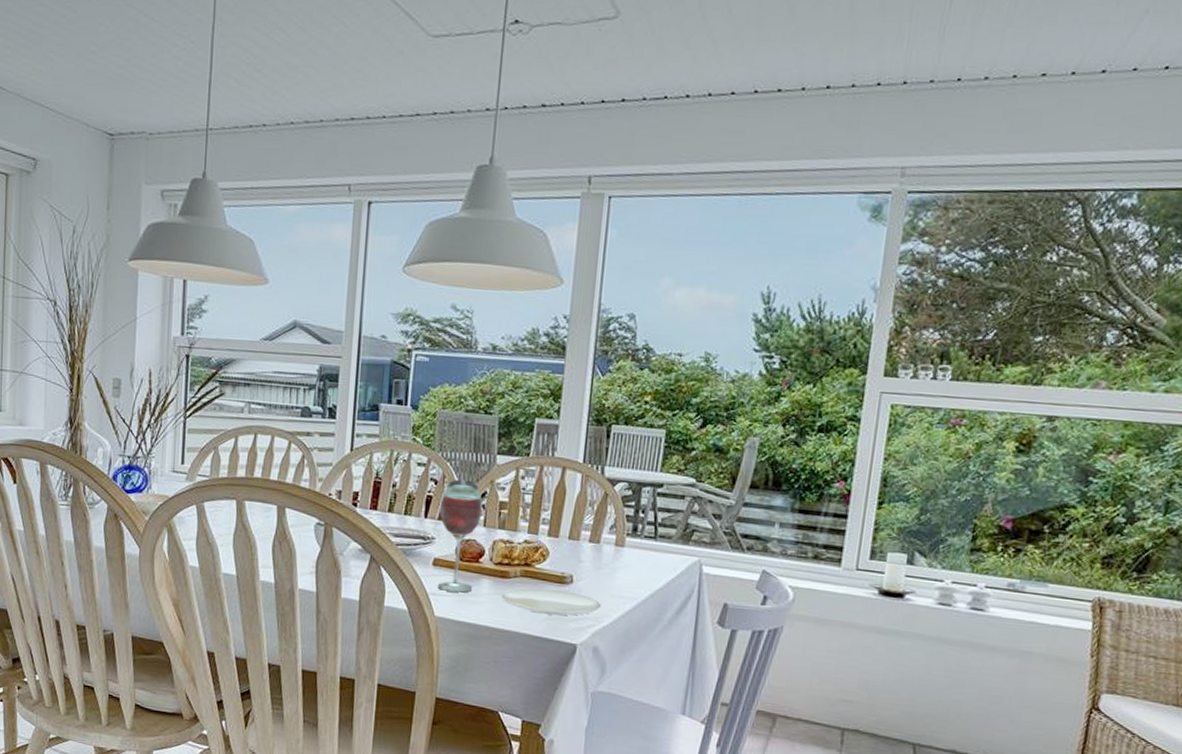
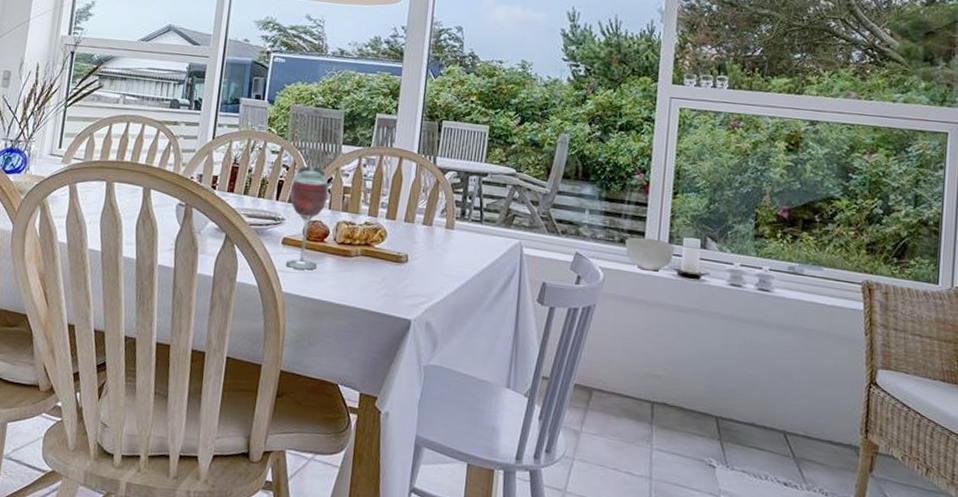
plate: present [500,587,602,616] -> none [342,266,434,293]
bowl: none [820,552,877,591] -> present [625,237,675,272]

